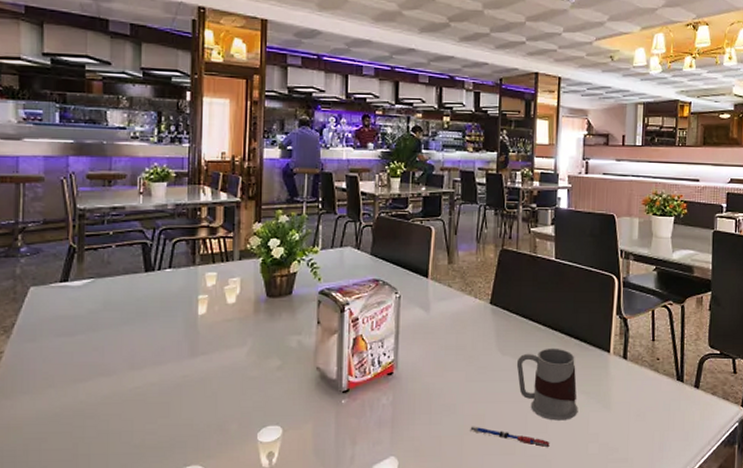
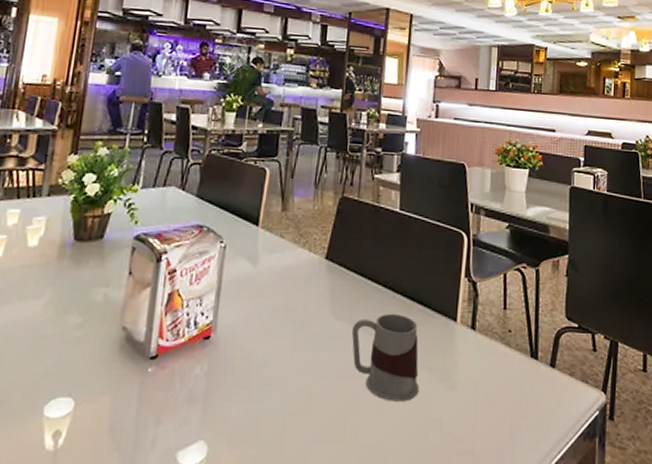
pen: present [470,426,550,448] -> none [294,405,386,435]

